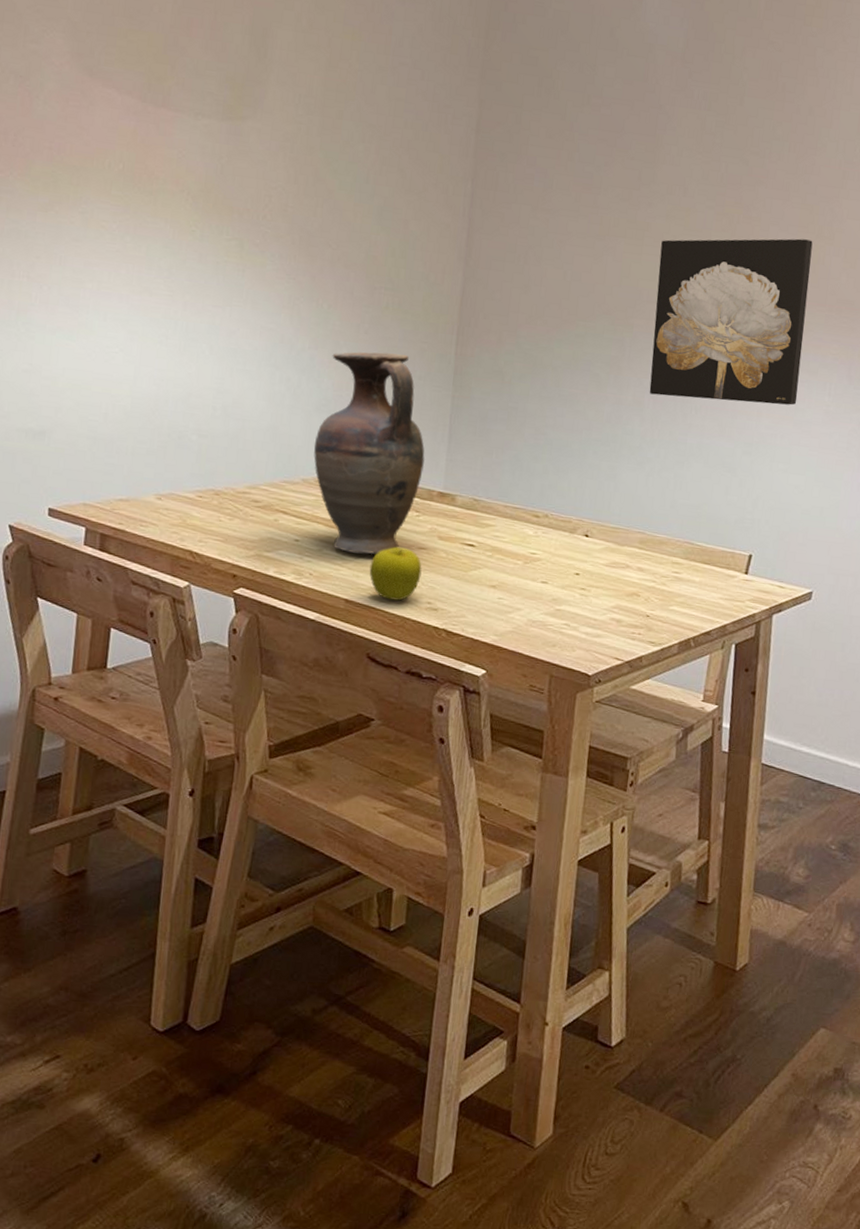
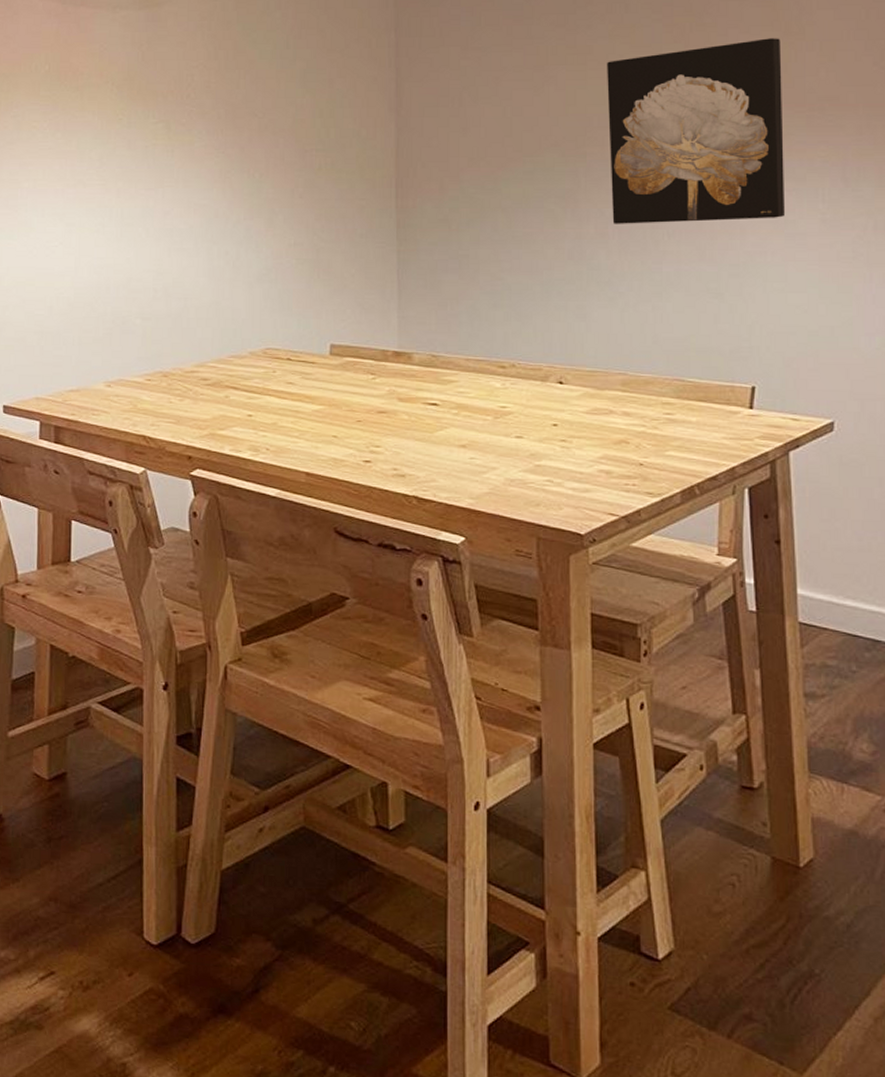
vase: present [313,352,425,554] -> none [258,215,375,423]
fruit: present [369,547,422,601] -> none [328,413,384,469]

